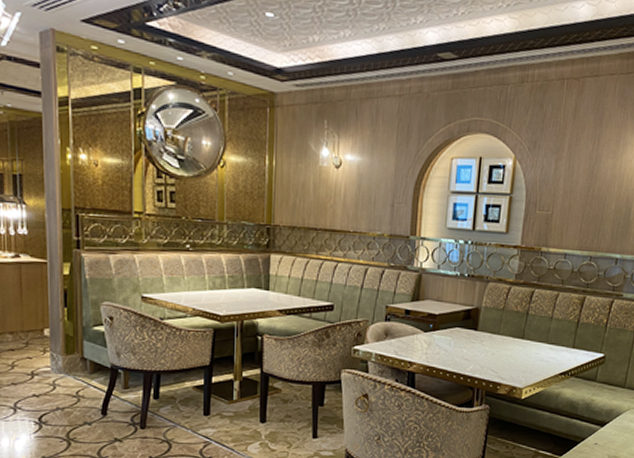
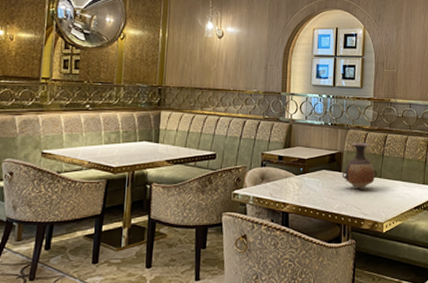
vase: none [477,297,519,351] -> present [342,142,377,190]

